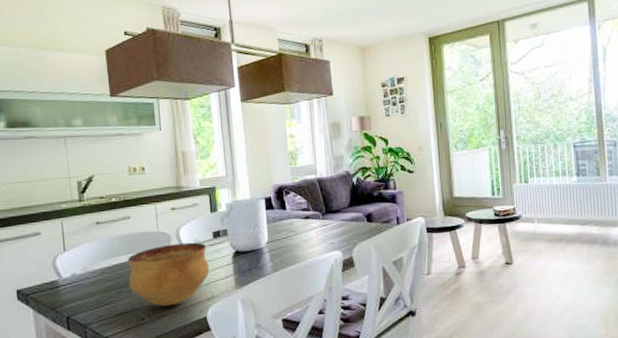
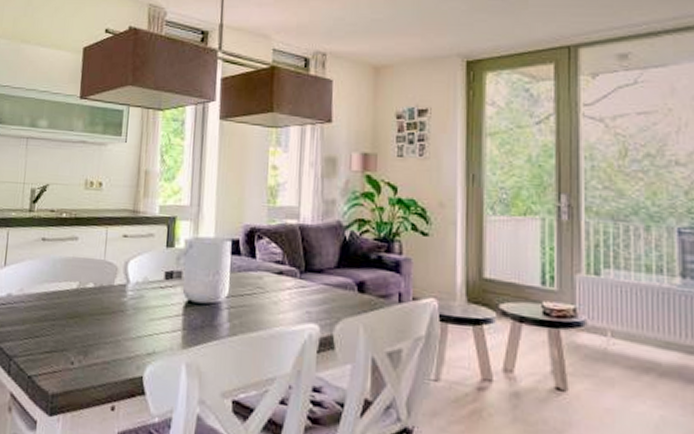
bowl: present [127,242,210,307] -> none [63,278,156,354]

